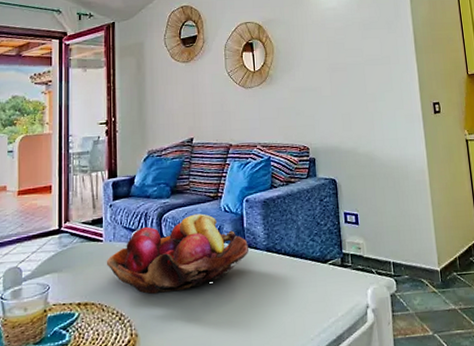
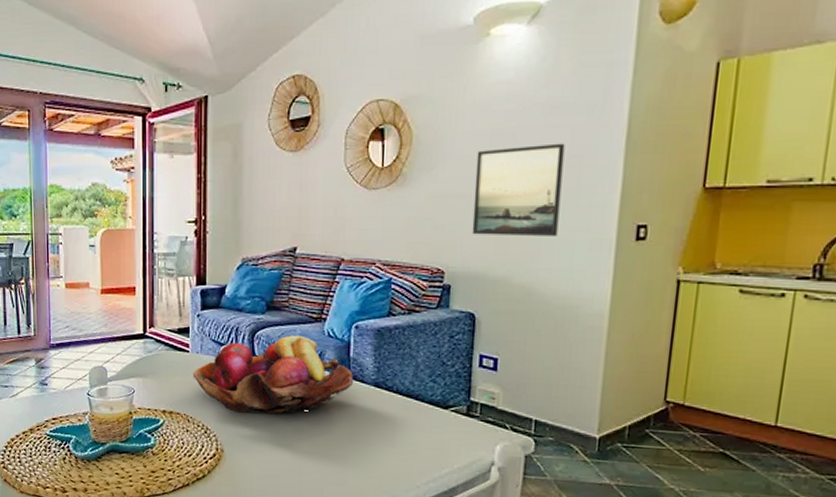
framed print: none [320,49,383,118] -> present [472,143,565,236]

